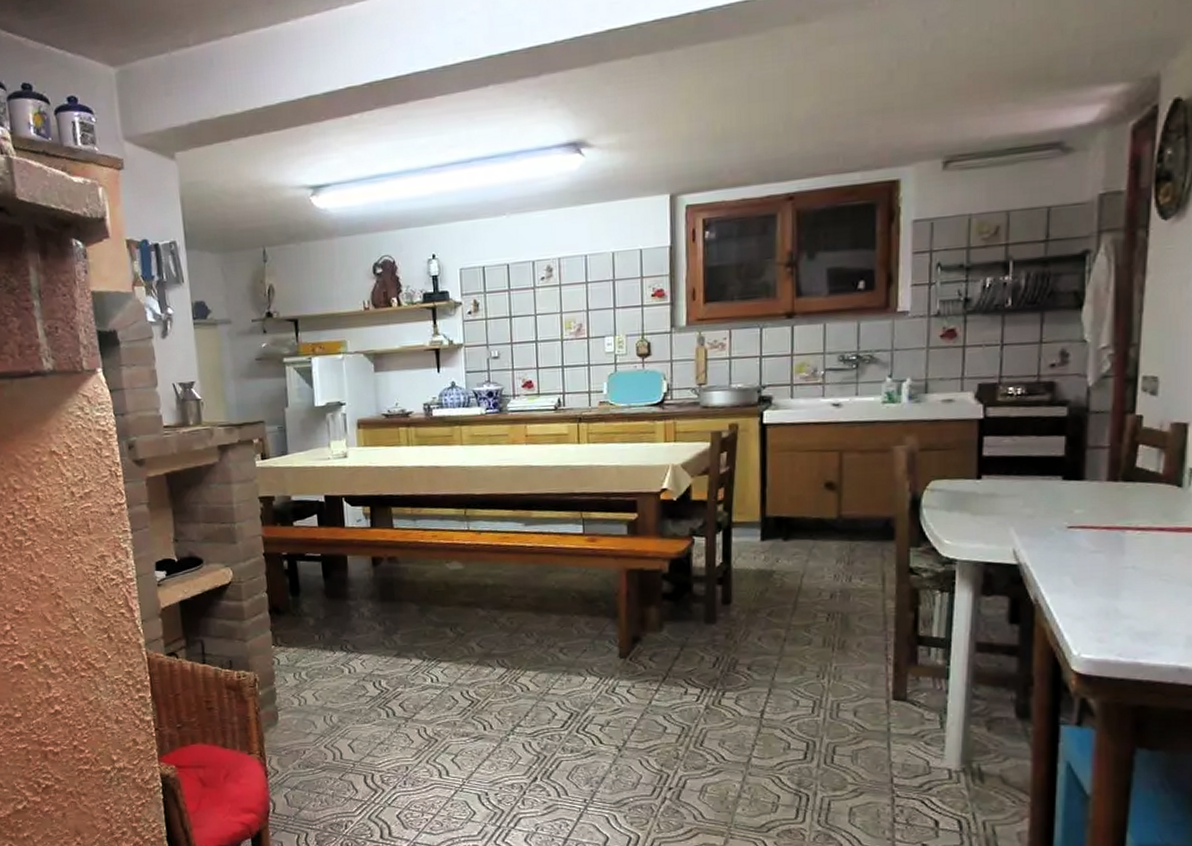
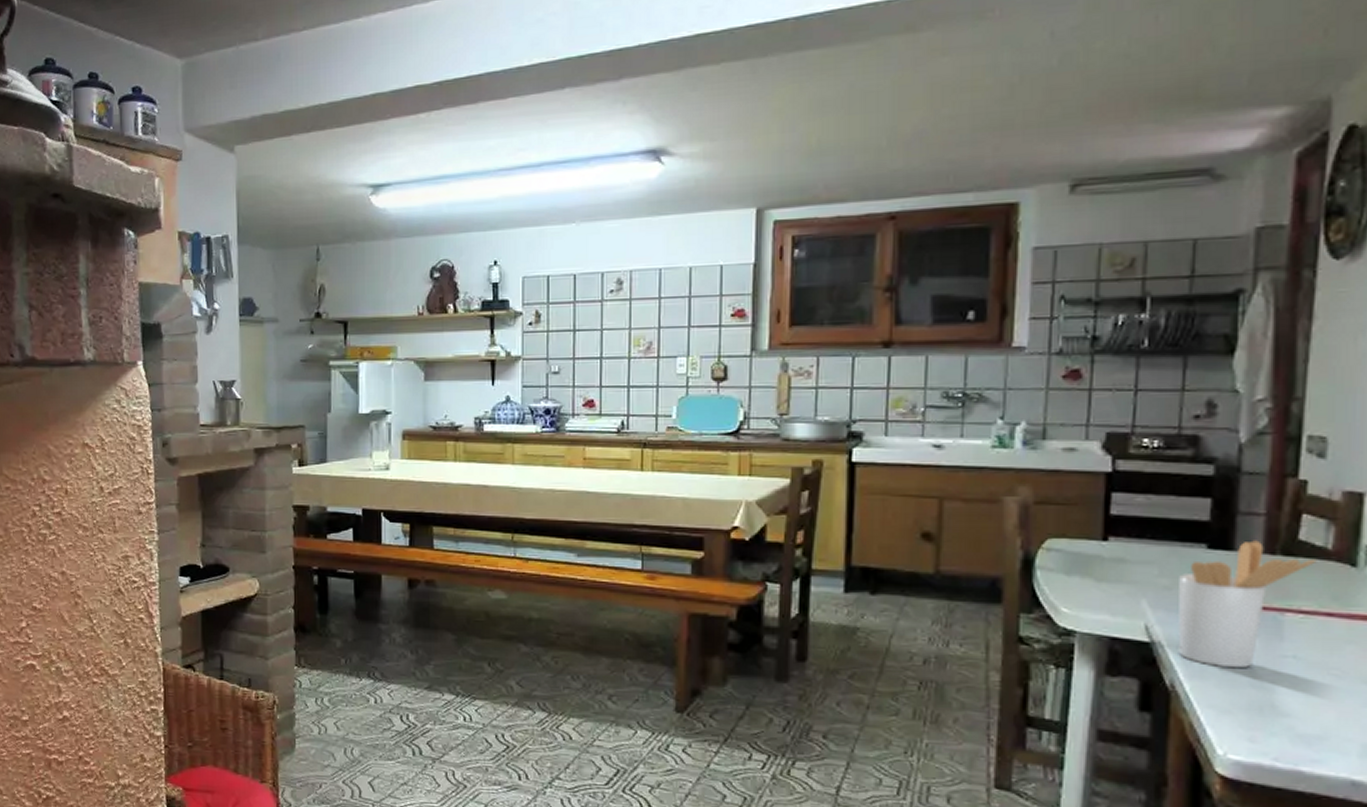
utensil holder: none [1039,470,1151,581] -> present [1177,540,1317,669]

